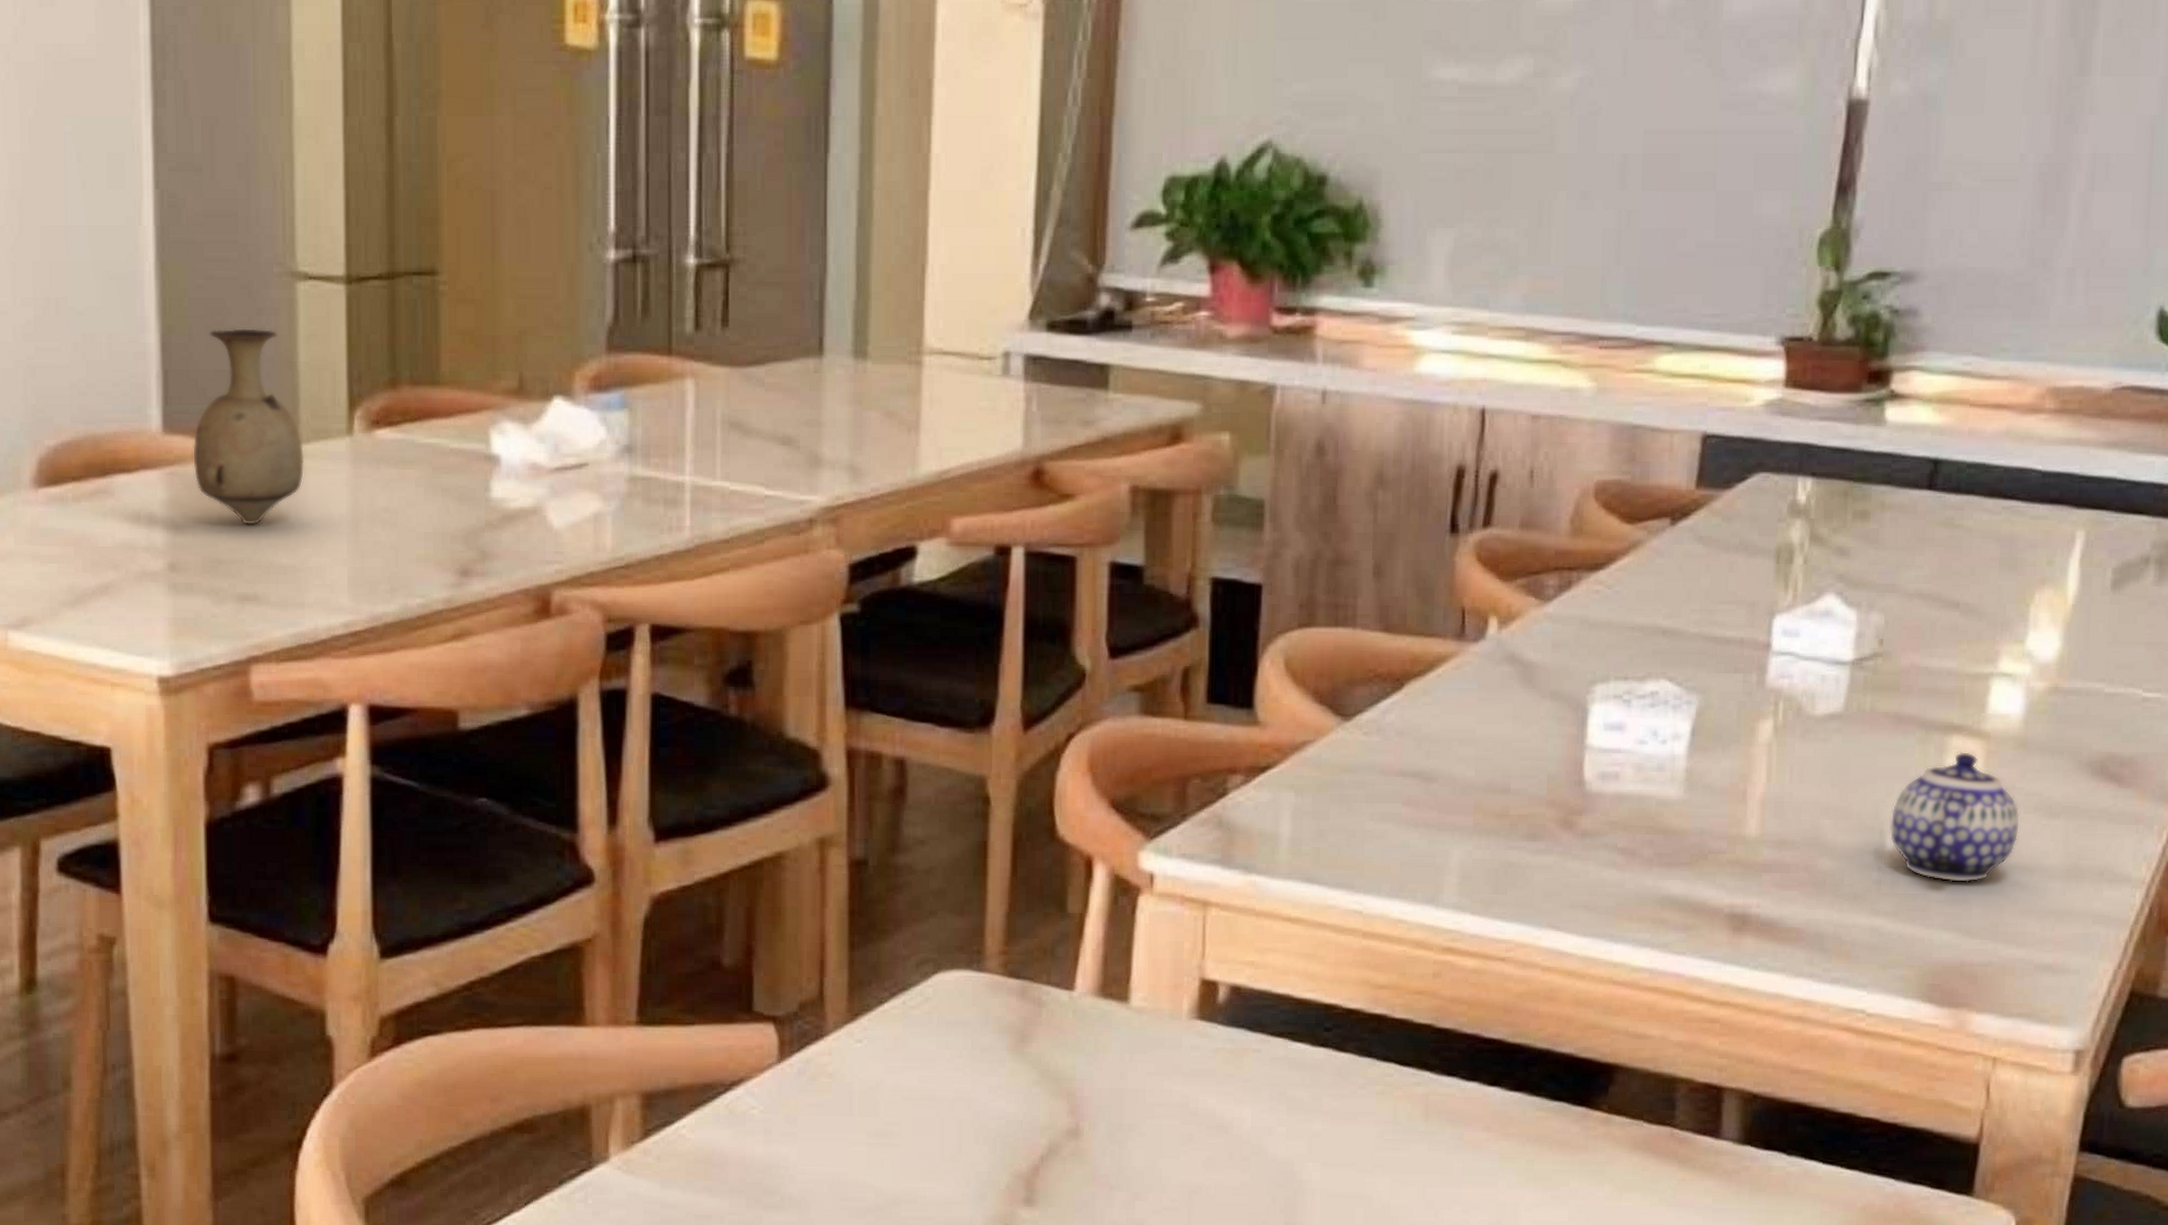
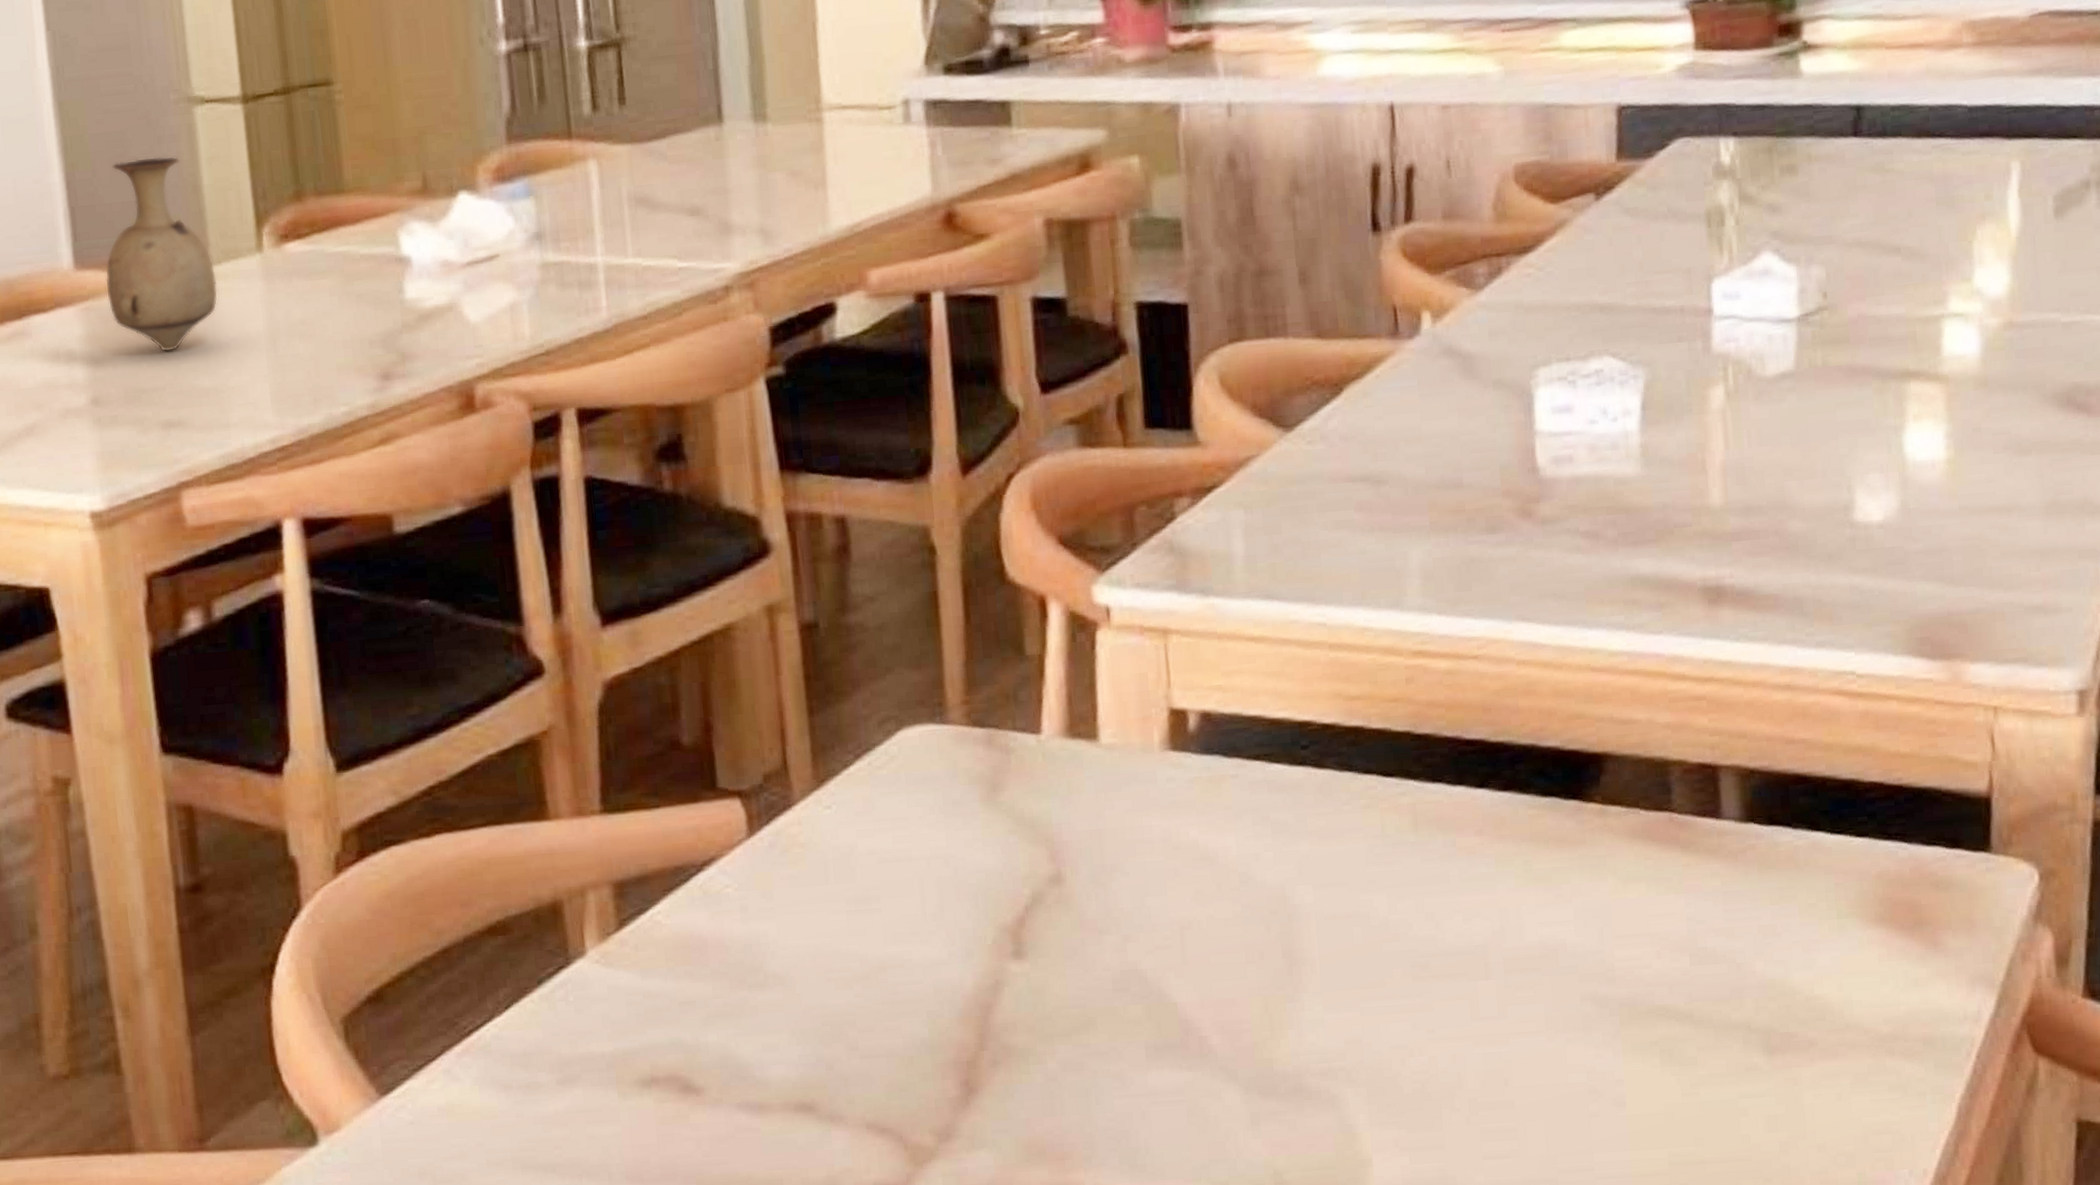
teapot: present [1889,752,2021,883] -> none [1856,397,1992,532]

